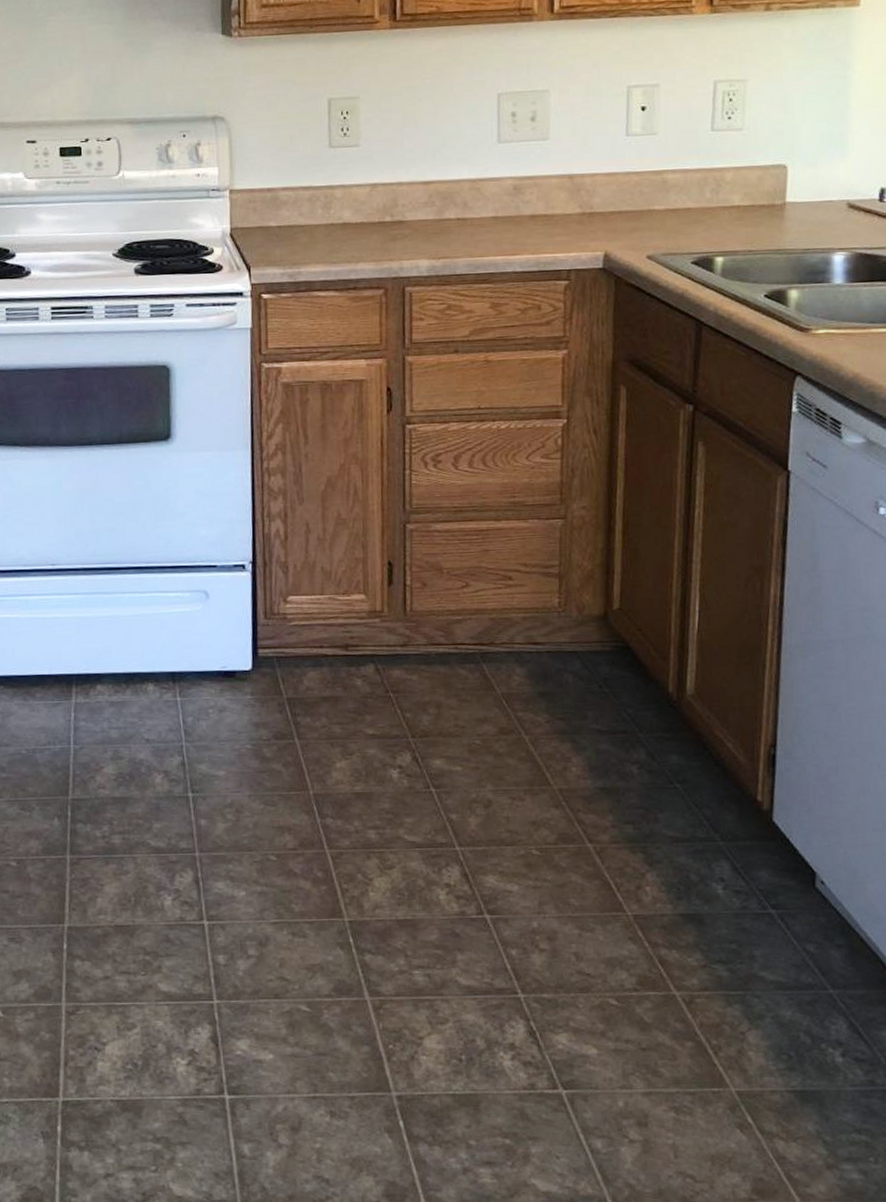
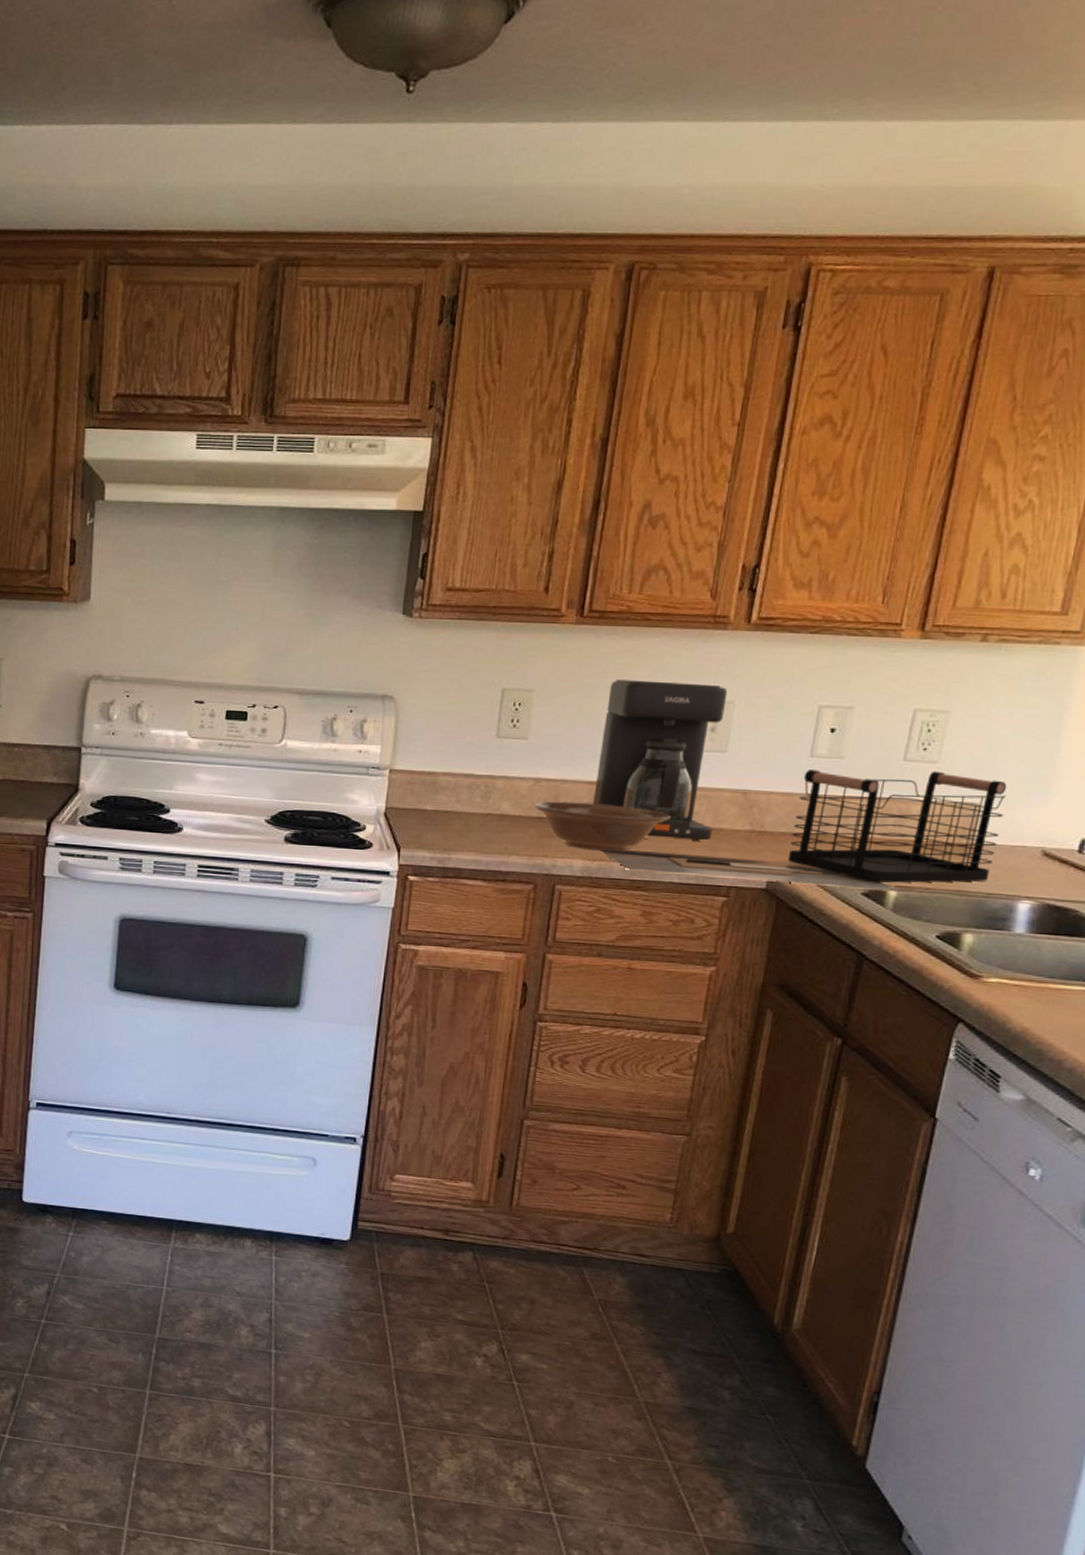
bowl: none [374,202,505,249] -> present [534,801,671,851]
coffee maker: none [430,76,546,230] -> present [593,680,728,841]
cutting board: none [442,239,727,265] -> present [600,849,902,891]
dish rack: none [619,137,809,250] -> present [788,770,1007,883]

